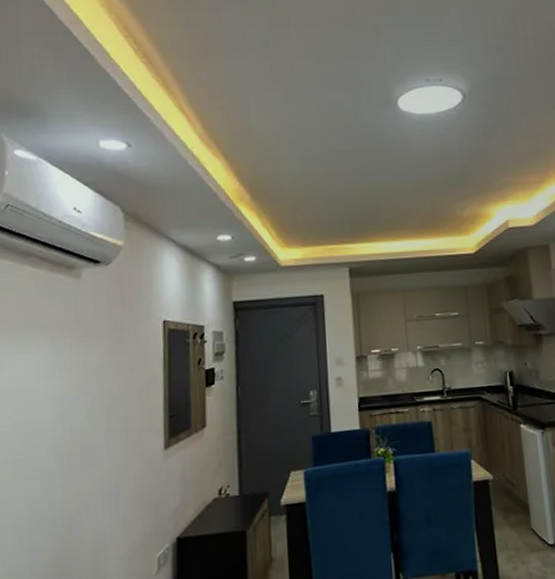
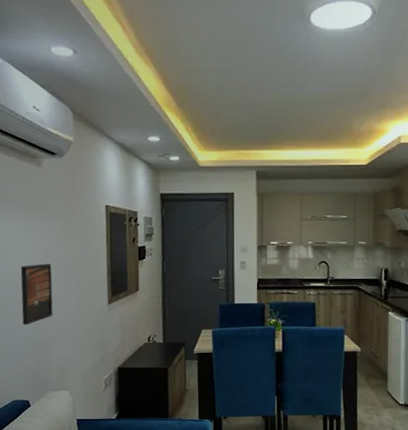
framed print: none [42,401,89,491] -> present [20,263,53,325]

